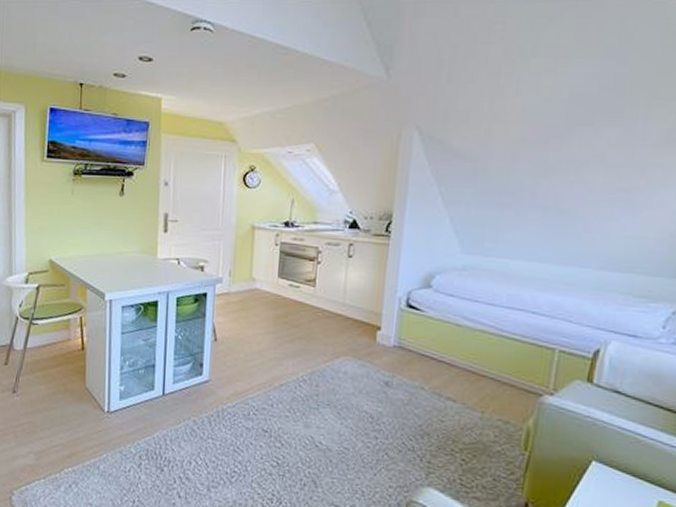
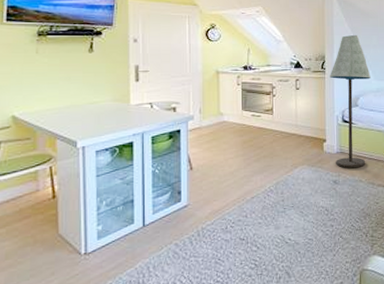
floor lamp: none [390,186,456,370] -> present [330,34,371,168]

